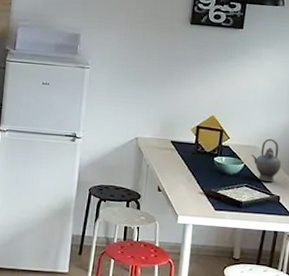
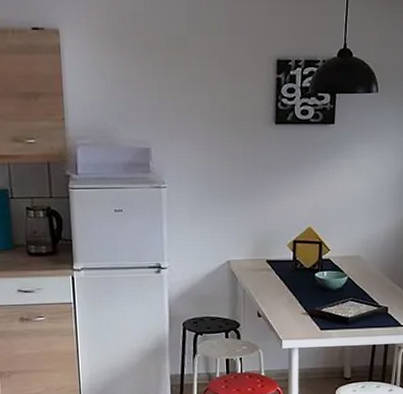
teapot: present [251,138,282,183] -> none [354,246,387,294]

